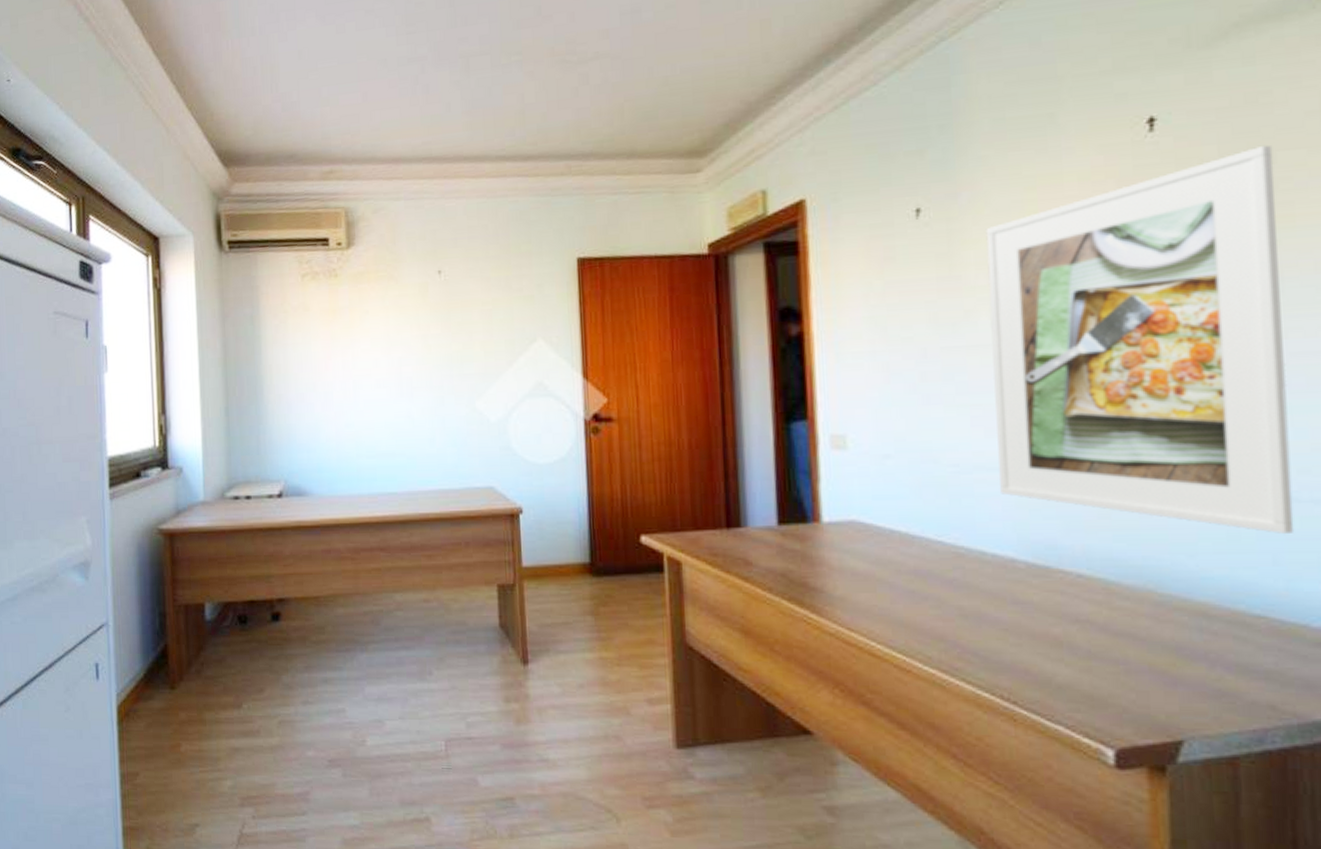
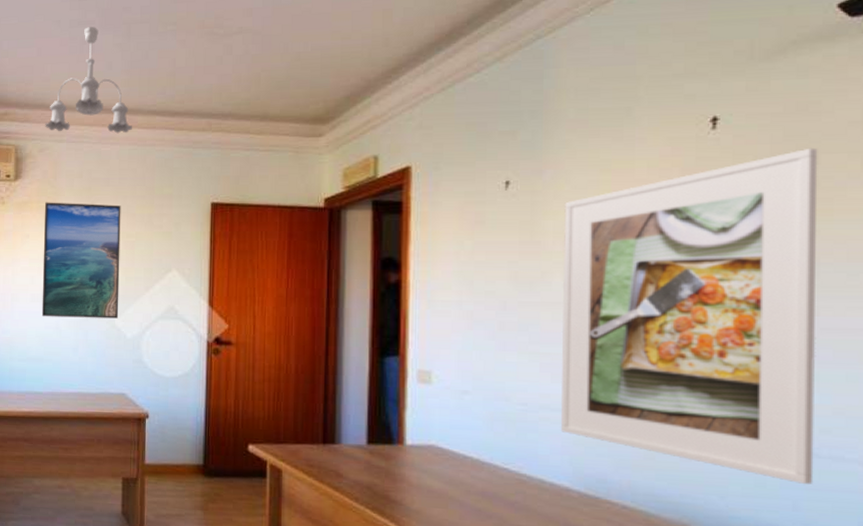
ceiling light fixture: none [378,63,479,189] -> present [45,26,132,134]
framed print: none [384,268,479,405] -> present [41,202,121,319]

